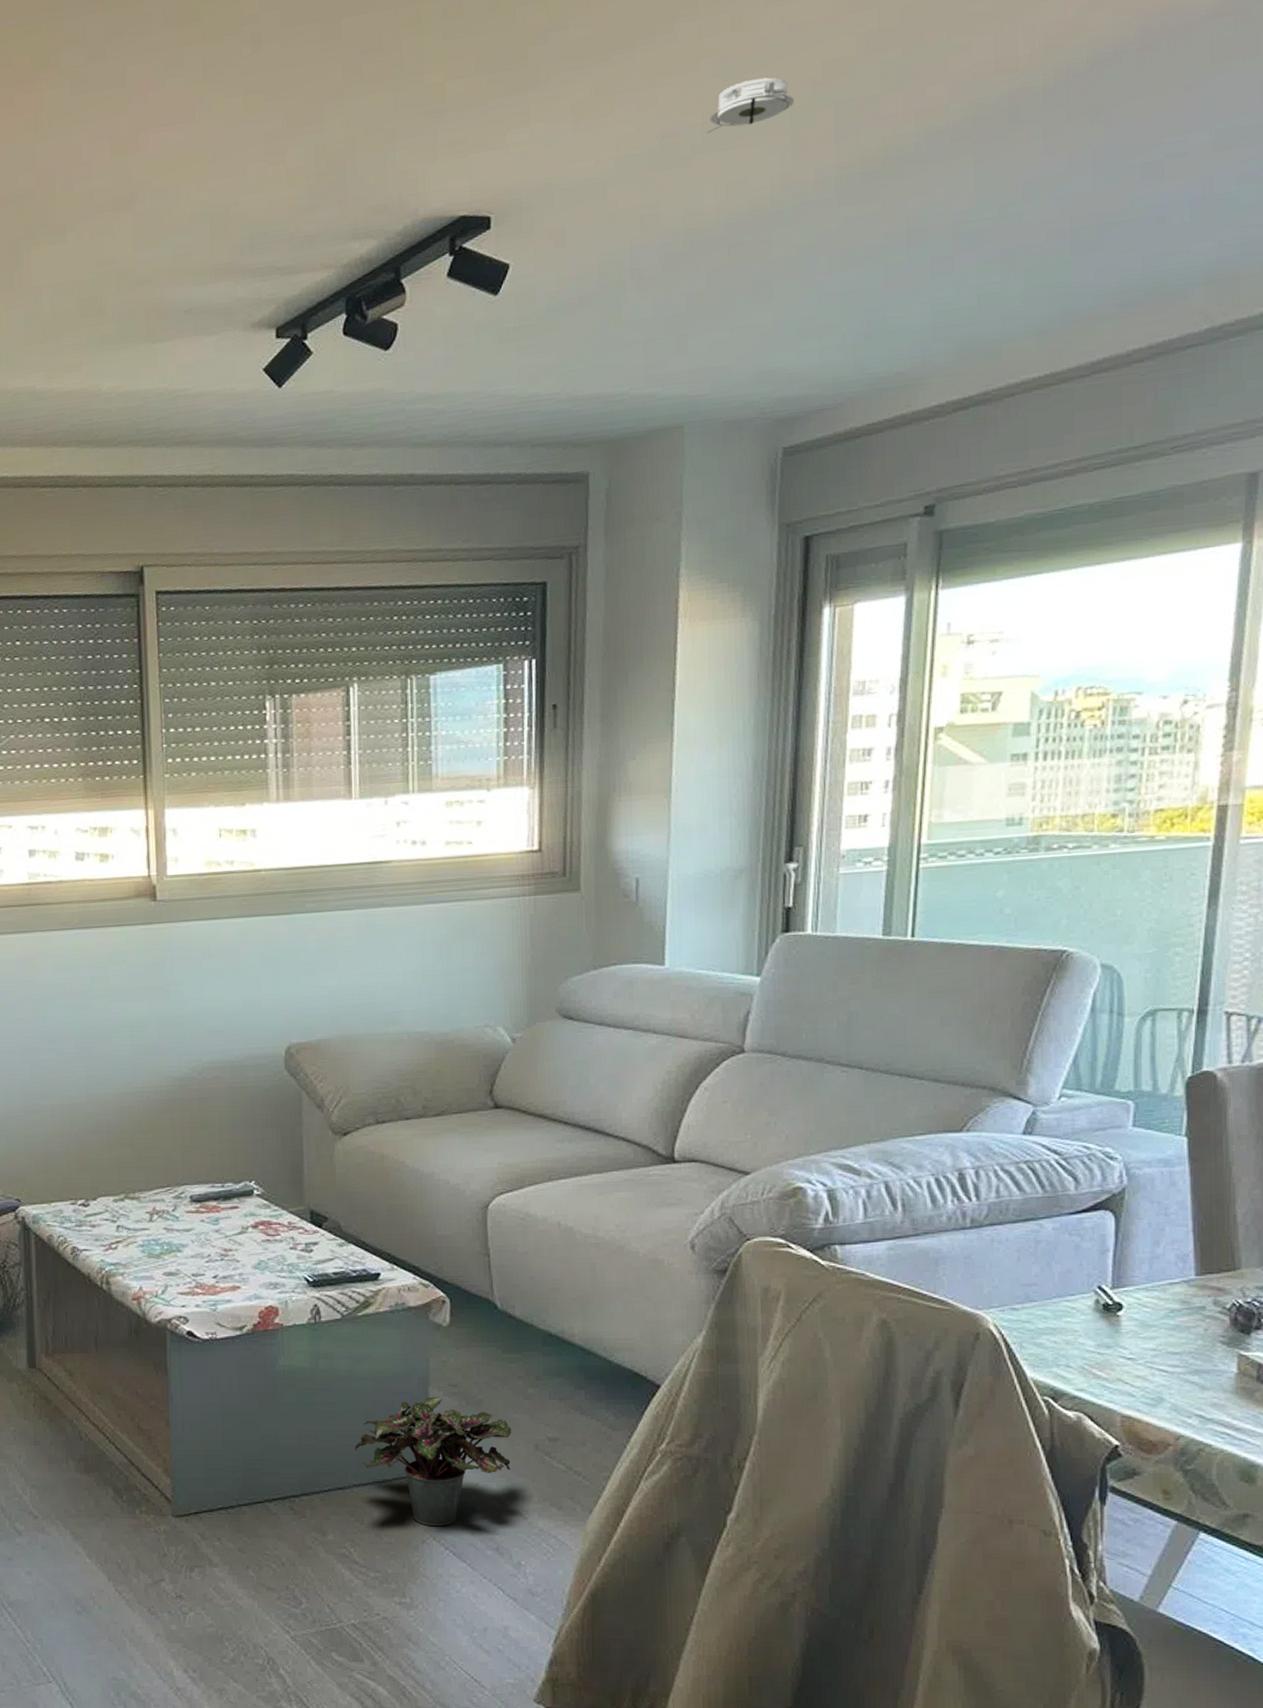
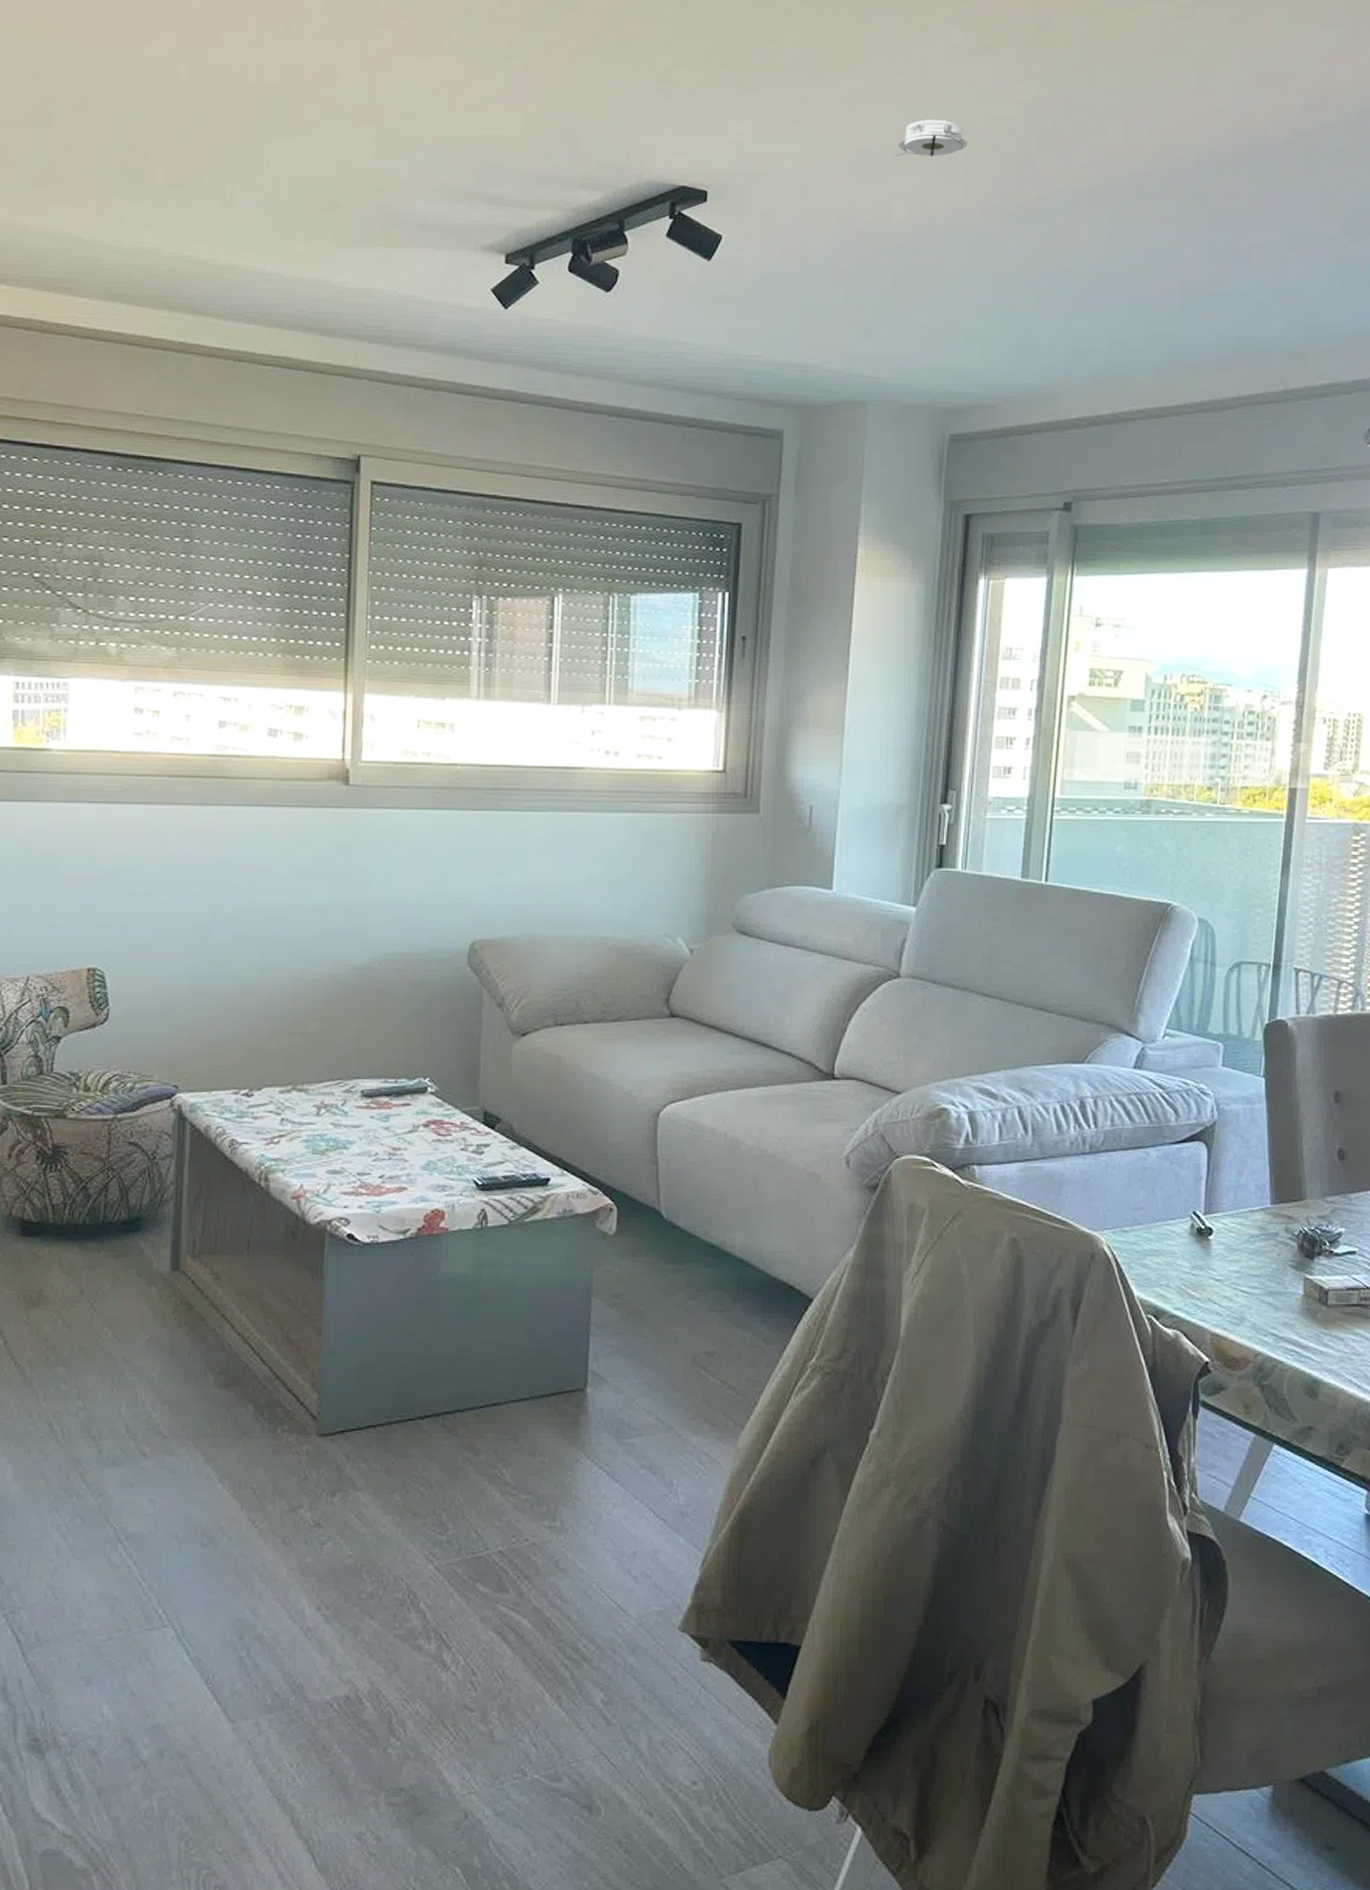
potted plant: present [355,1396,512,1527] -> none [514,1307,671,1445]

